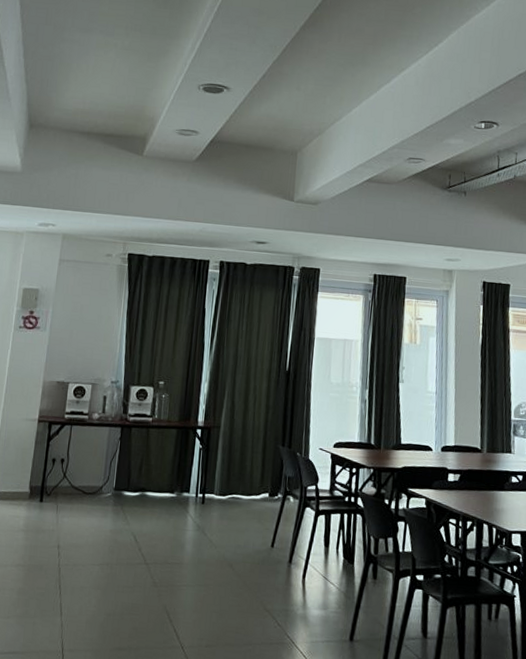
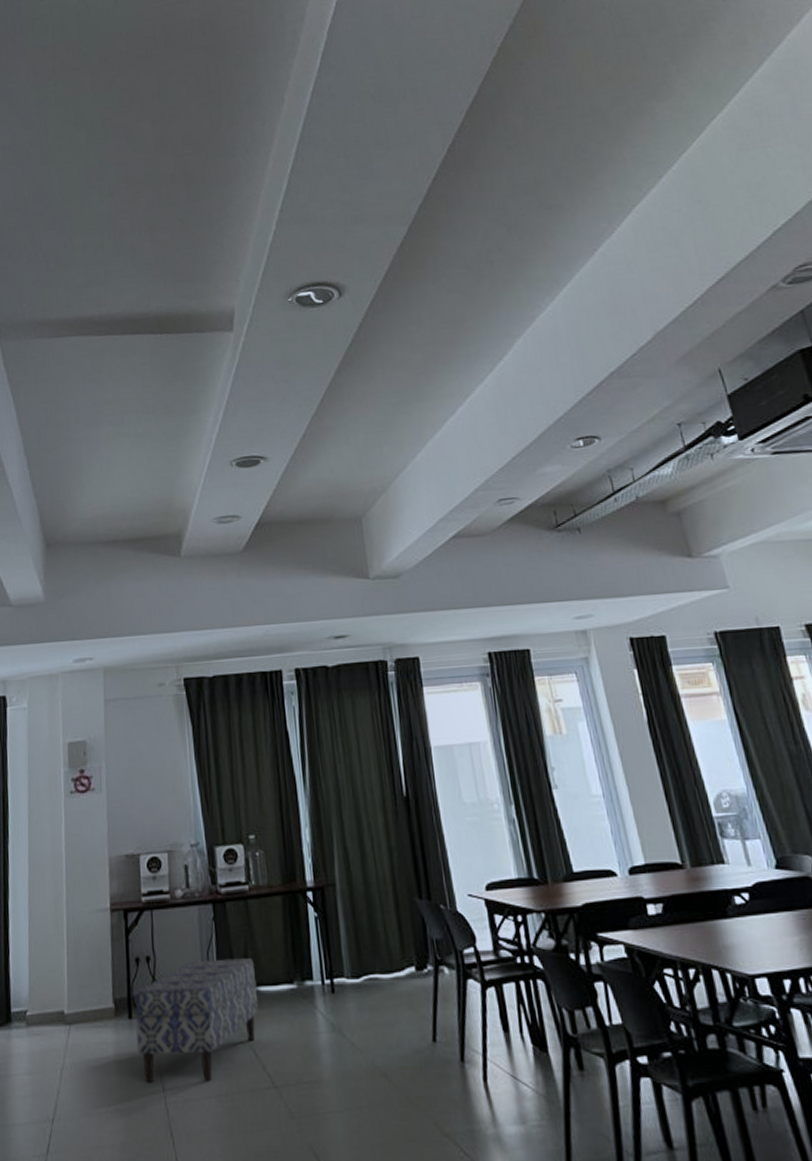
bench: none [43,466,146,554] -> present [135,958,259,1084]

